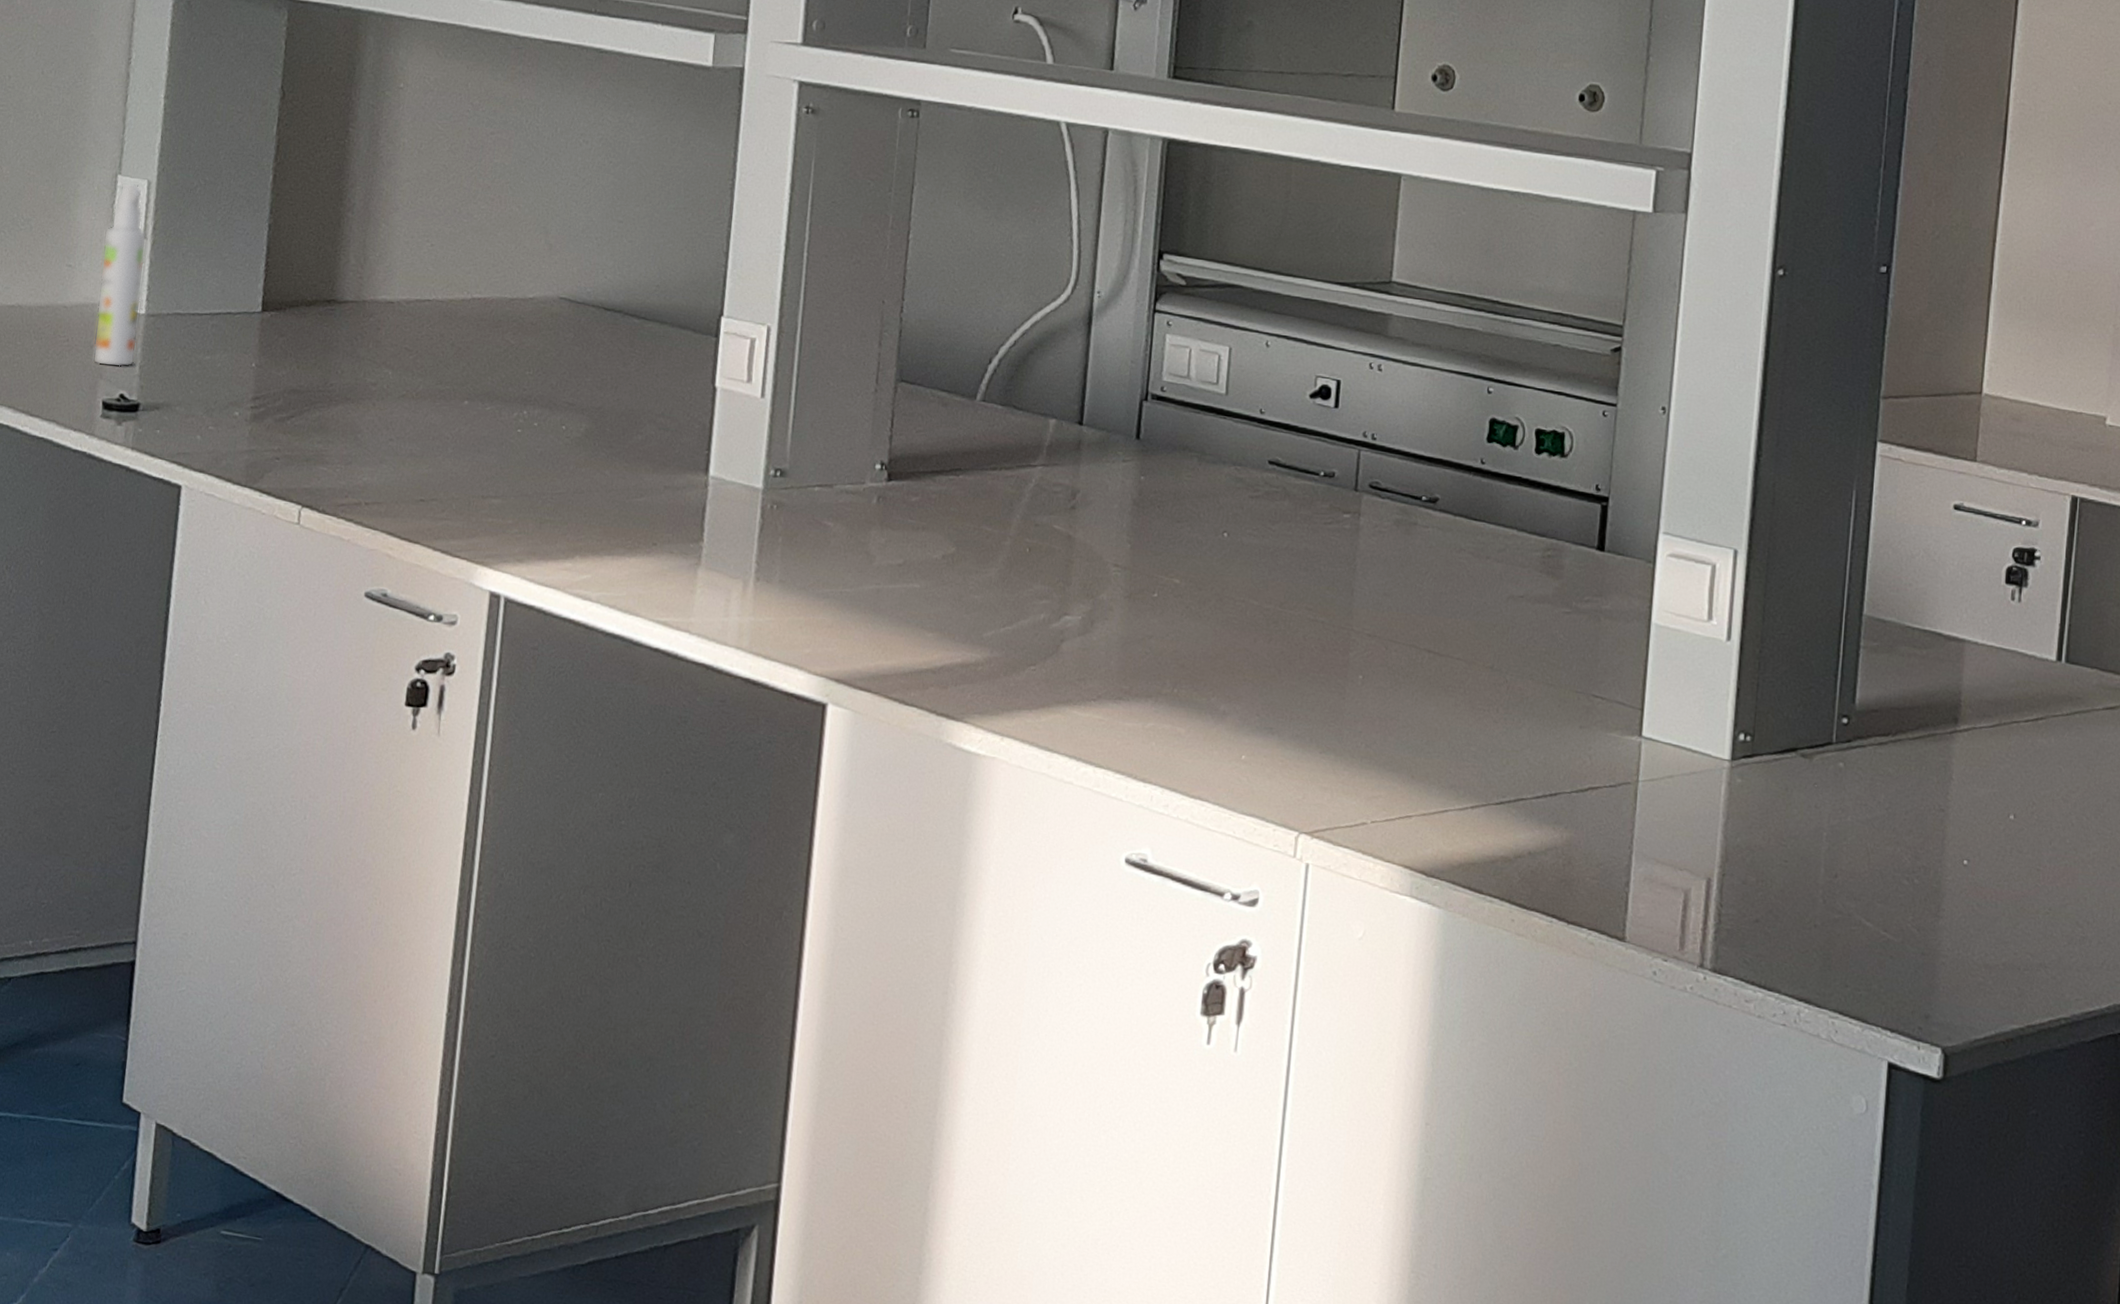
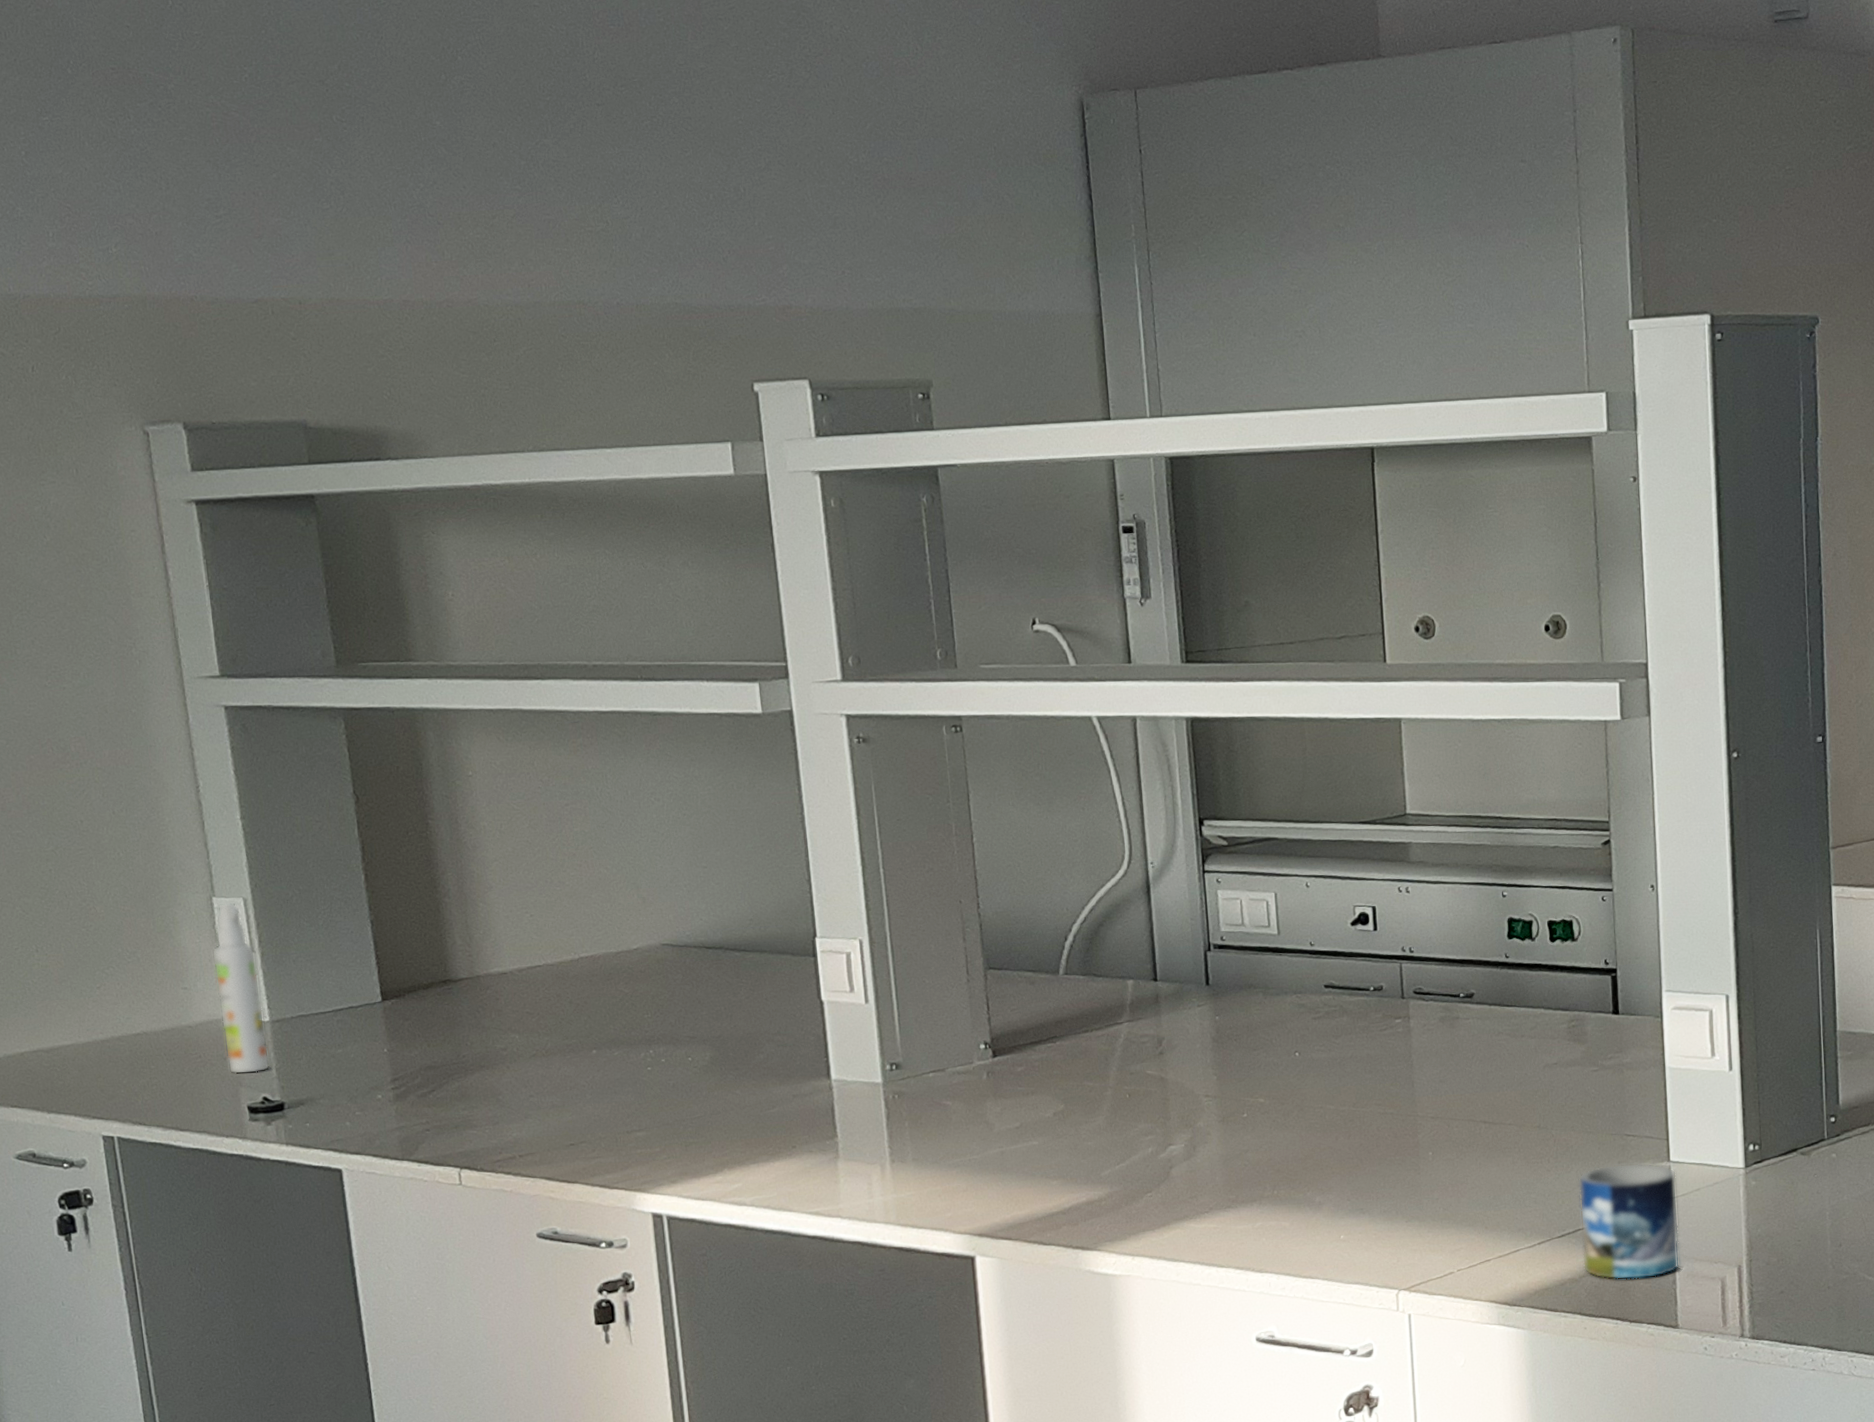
mug: none [1520,727,1647,875] -> present [1579,1163,1680,1280]

